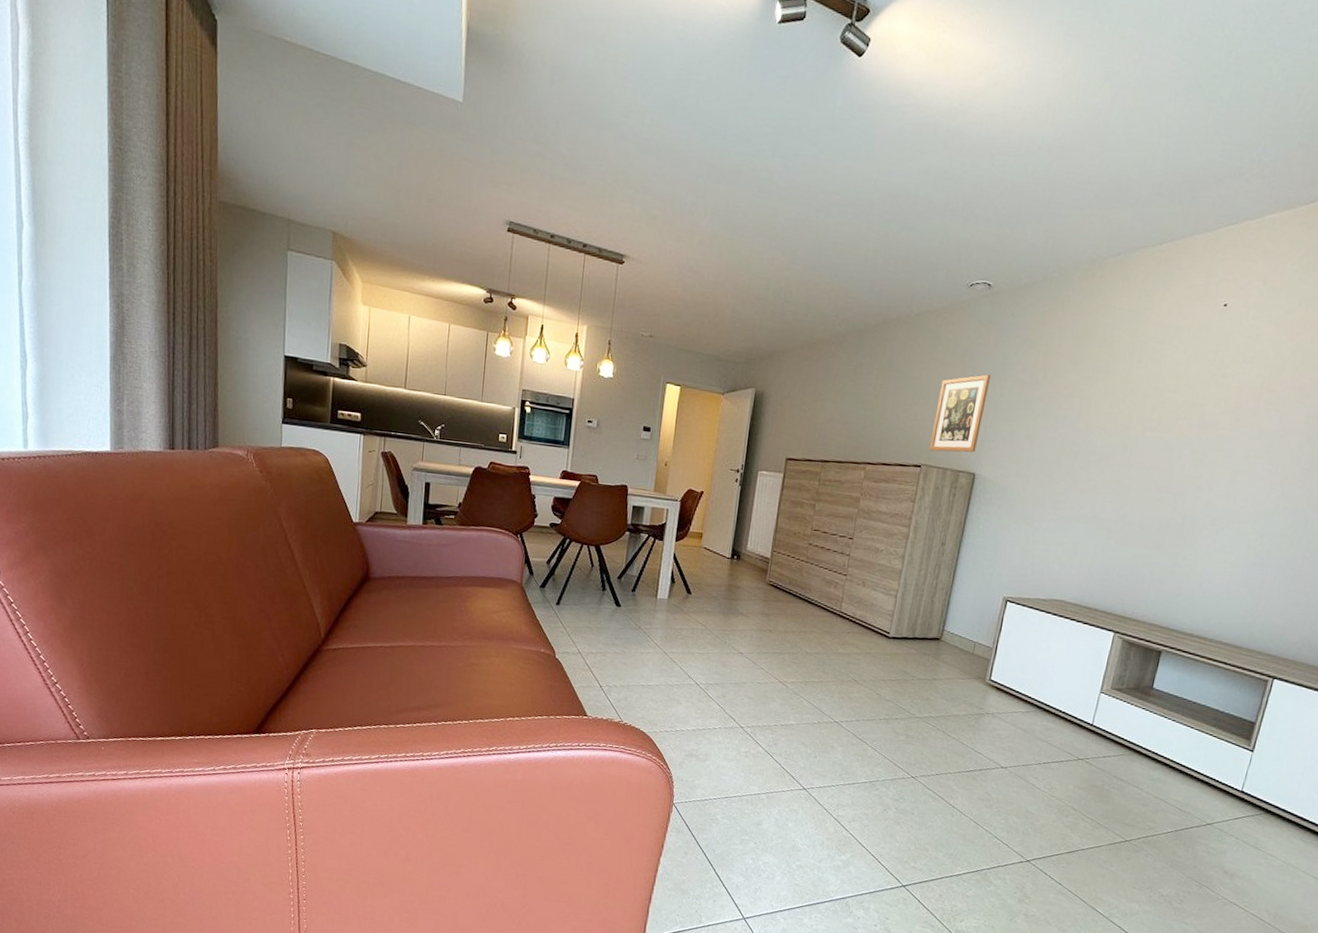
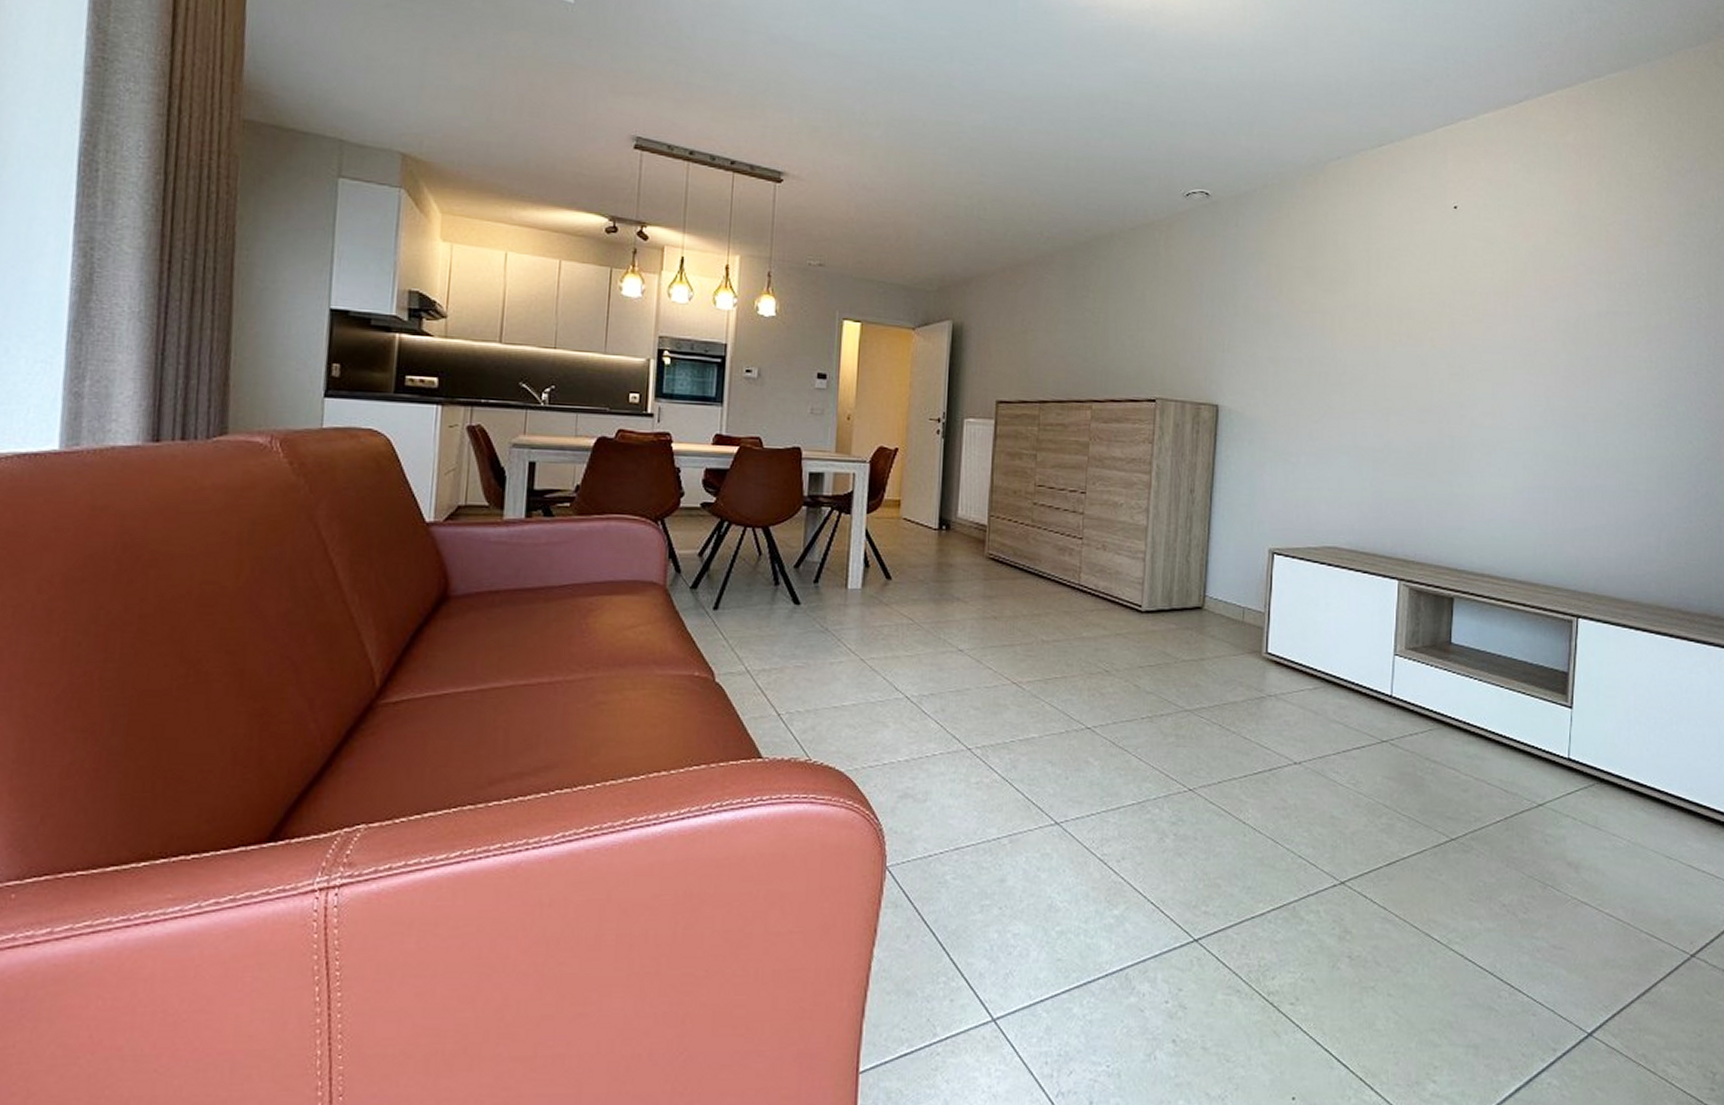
wall art: present [928,374,991,453] -> none [1162,292,1222,383]

